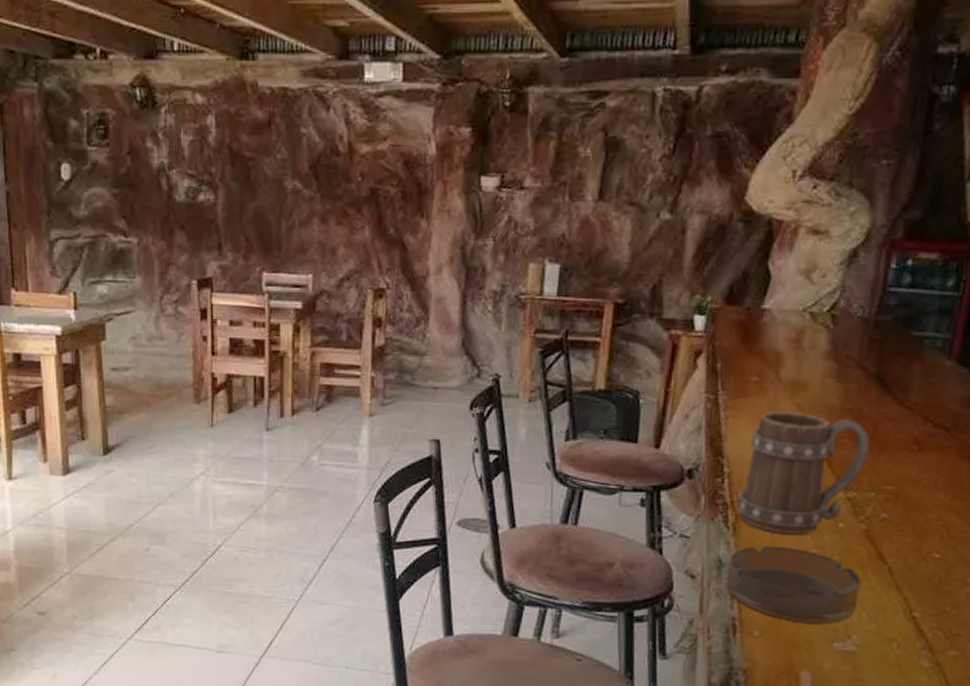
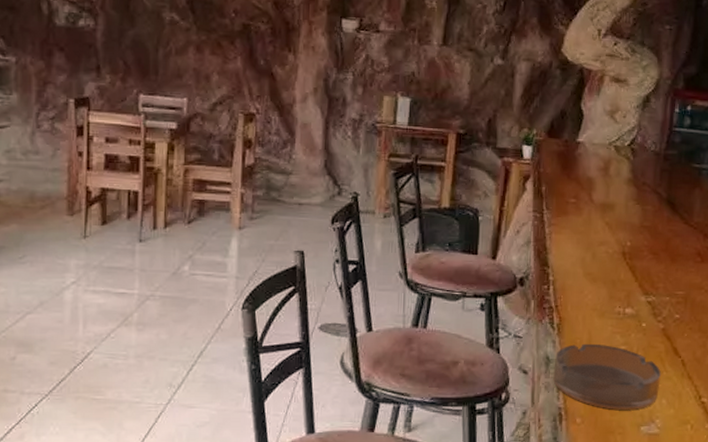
beer mug: present [736,411,870,535] -> none [560,228,664,334]

